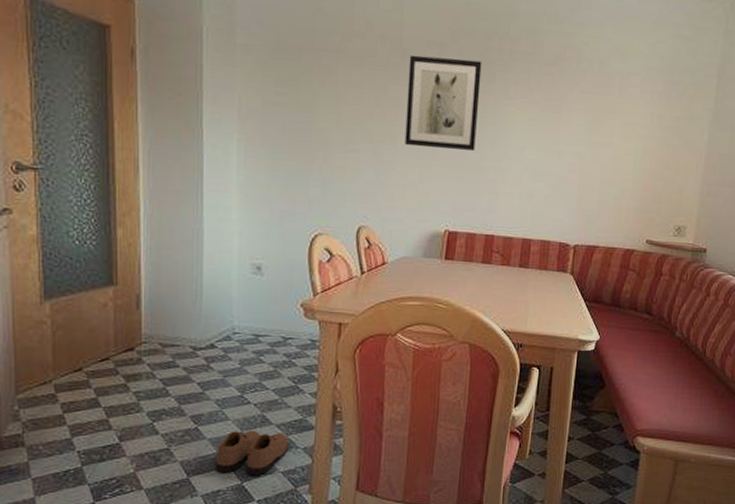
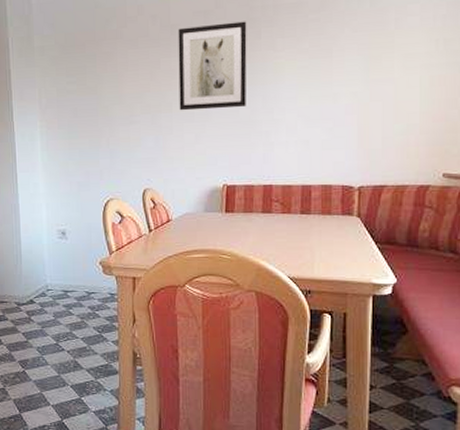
shoe: present [215,430,289,476] -> none [40,373,98,414]

